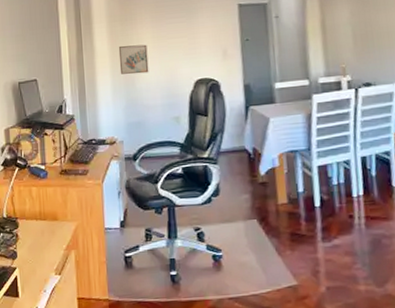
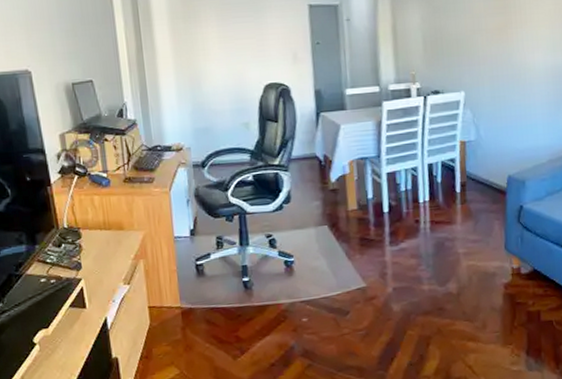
wall art: present [118,44,149,74] -> none [181,45,216,77]

